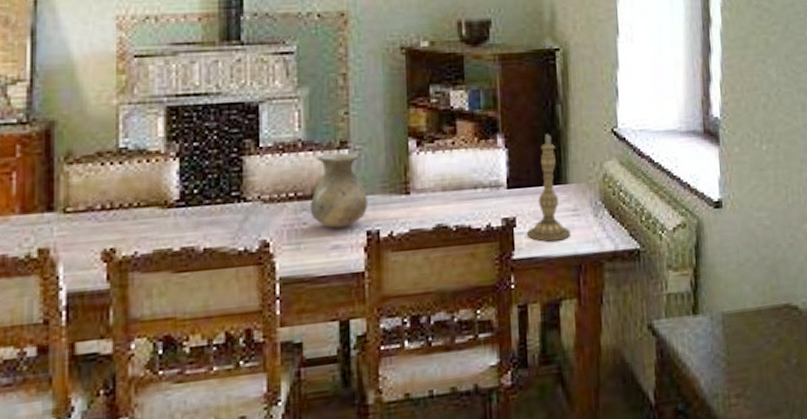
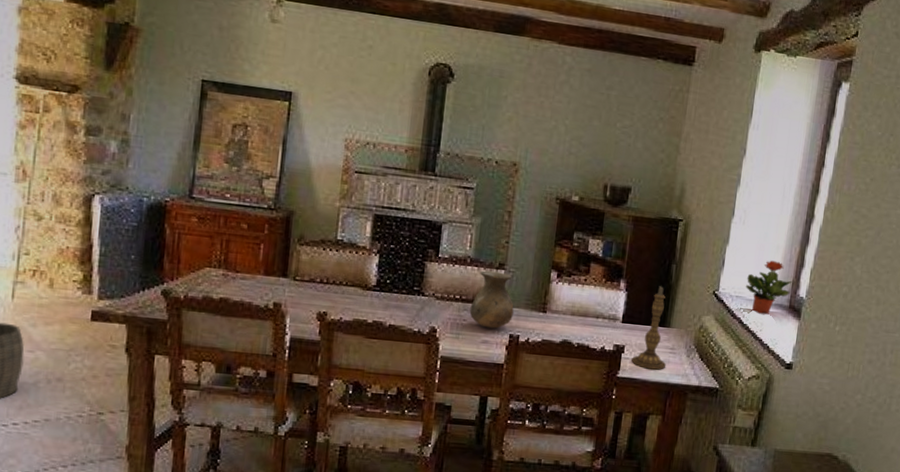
potted plant: none [648,79,702,148] -> present [746,260,792,315]

